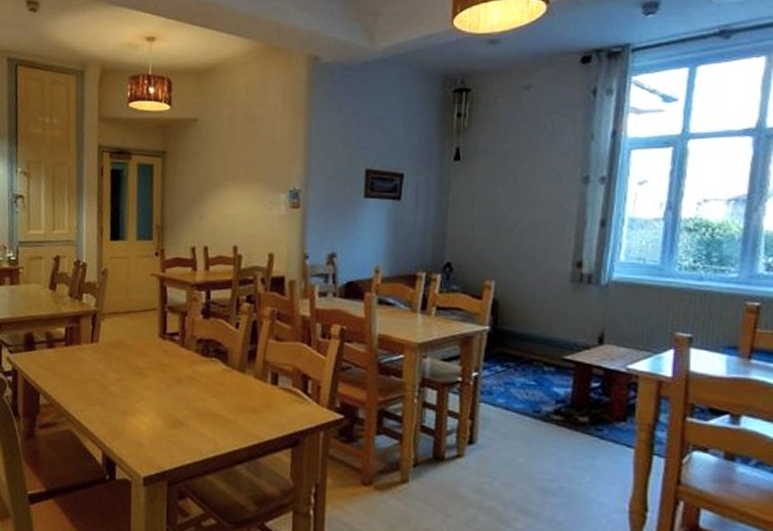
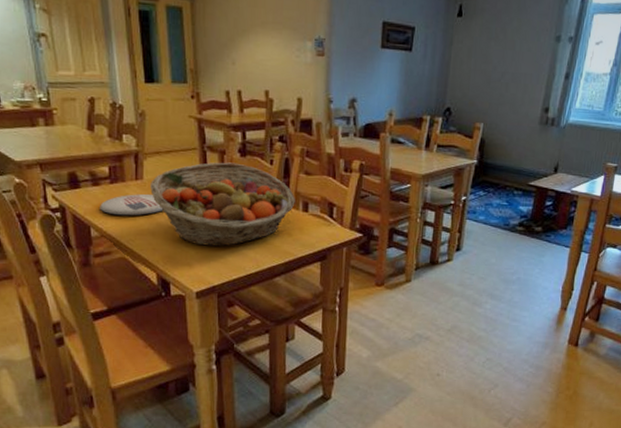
plate: none [51,358,116,383] -> present [100,194,162,216]
fruit basket: none [105,324,263,423] -> present [150,162,295,247]

